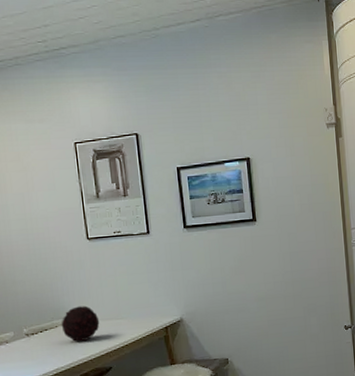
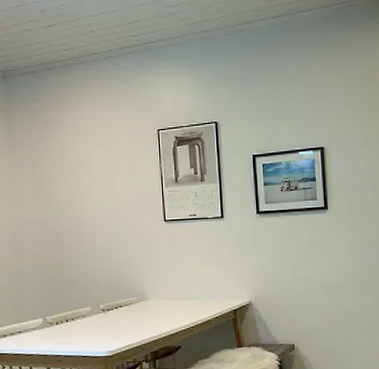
decorative orb: present [61,305,100,342] -> none [135,285,172,319]

